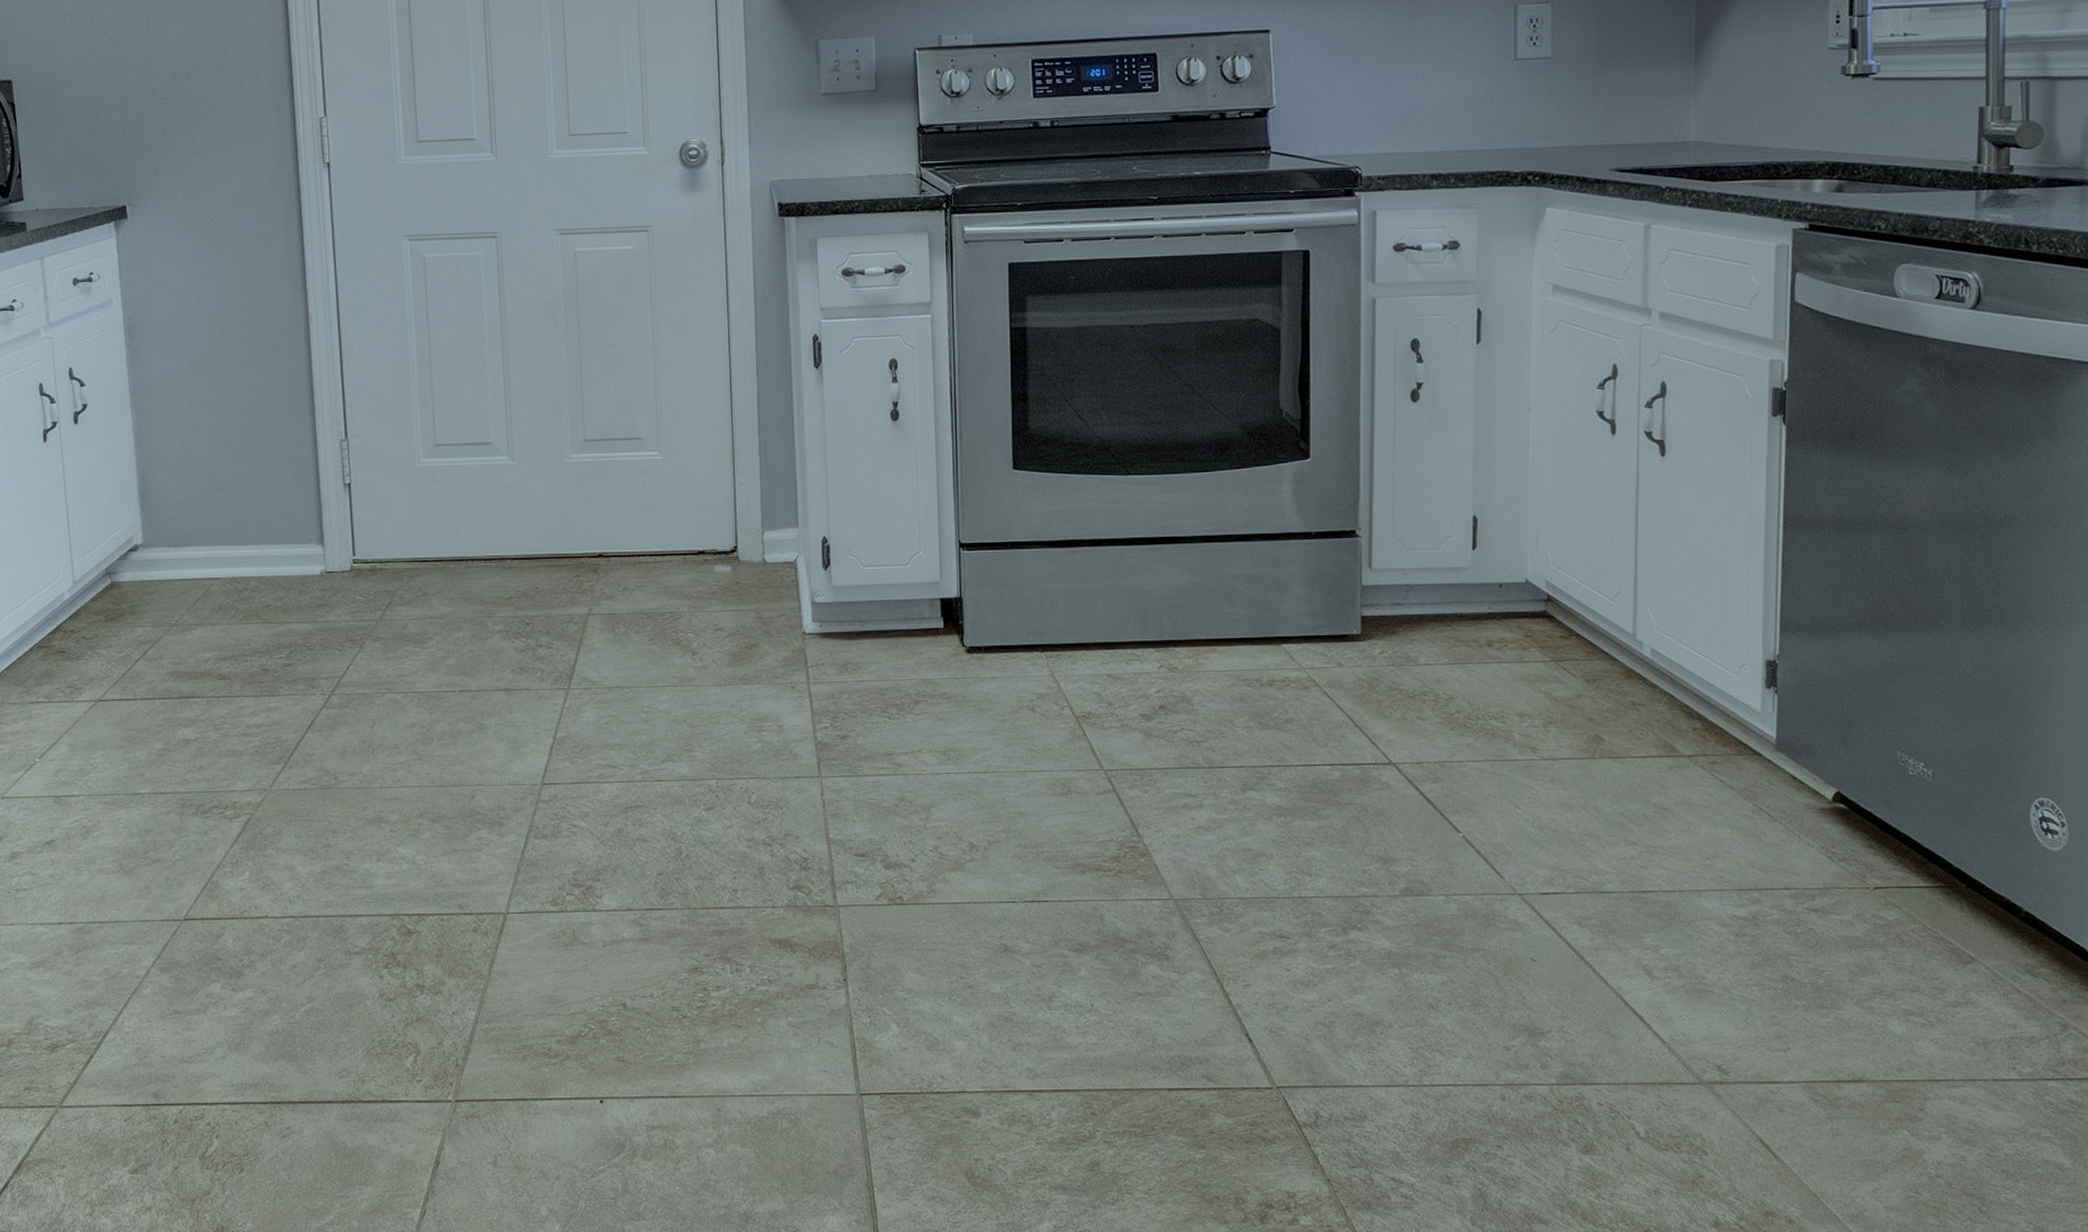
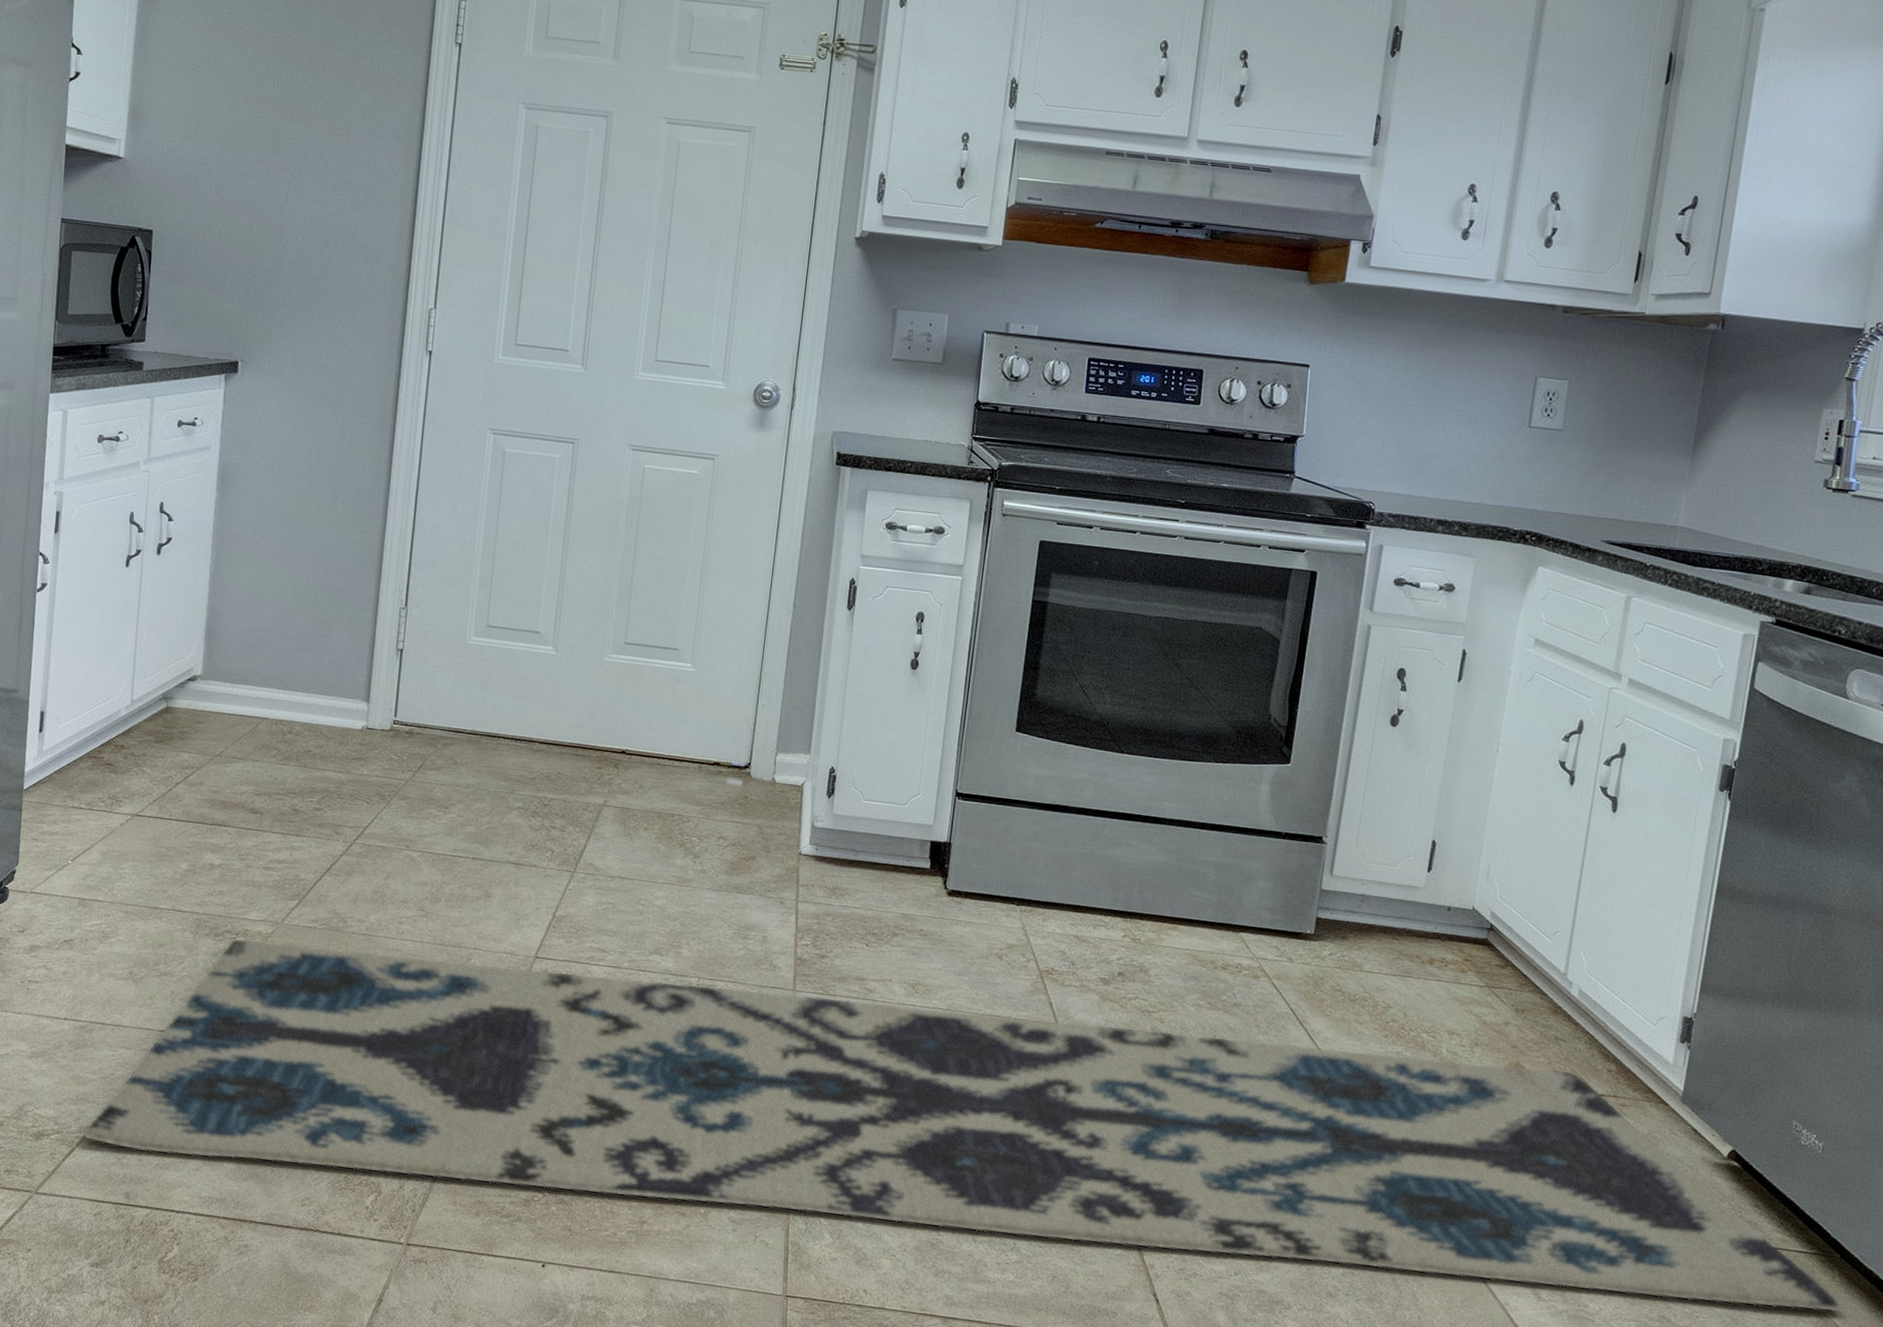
rug: none [99,735,1973,1048] -> present [83,938,1841,1312]

